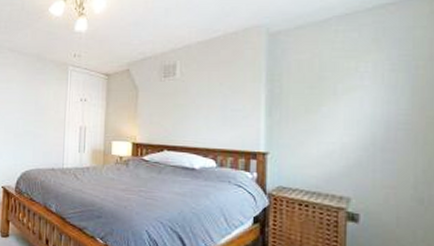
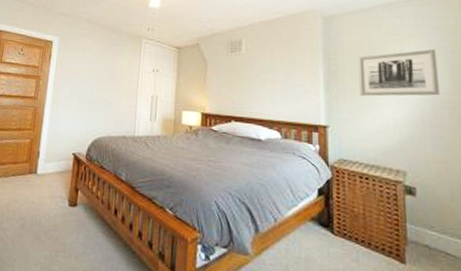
wall art: none [304,64,397,120] -> present [358,48,440,97]

